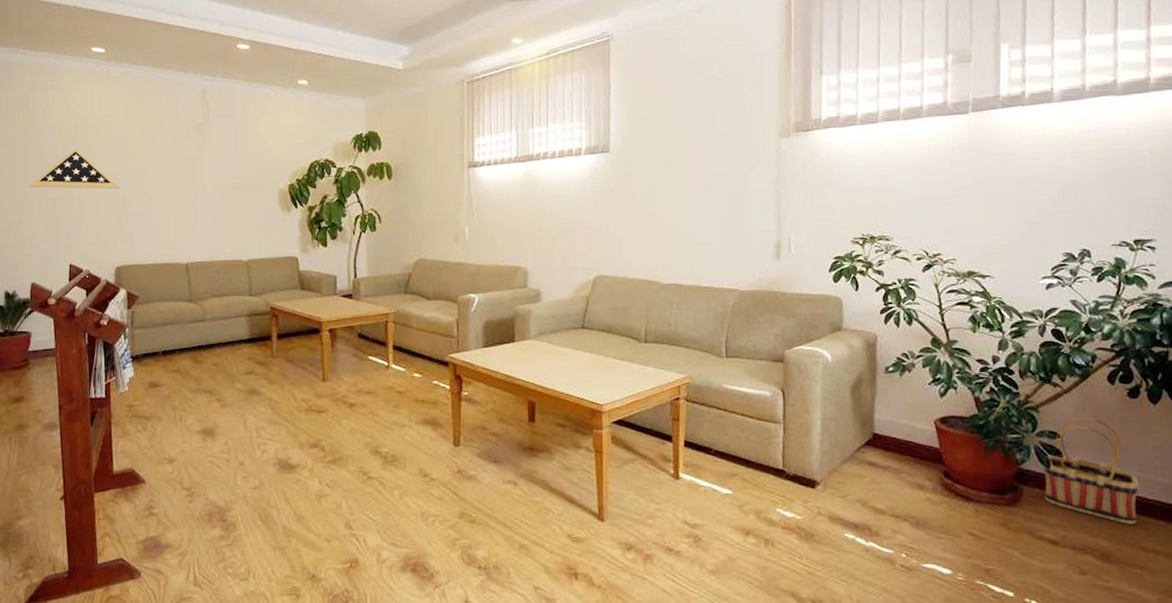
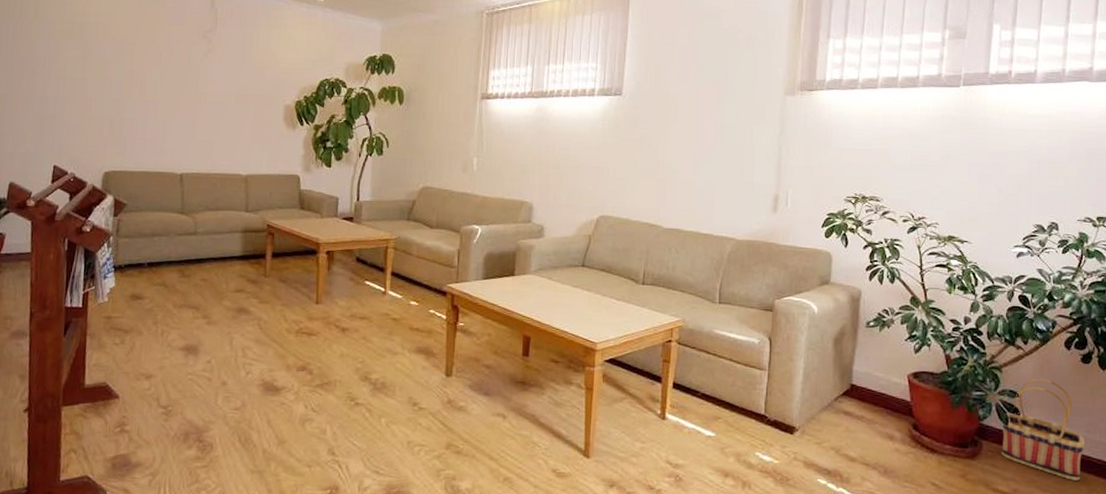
display case: present [28,148,120,189] -> none [14,44,116,91]

